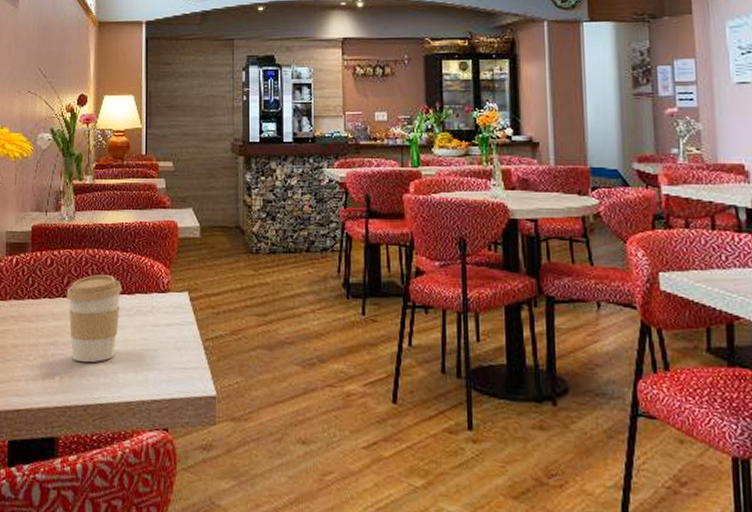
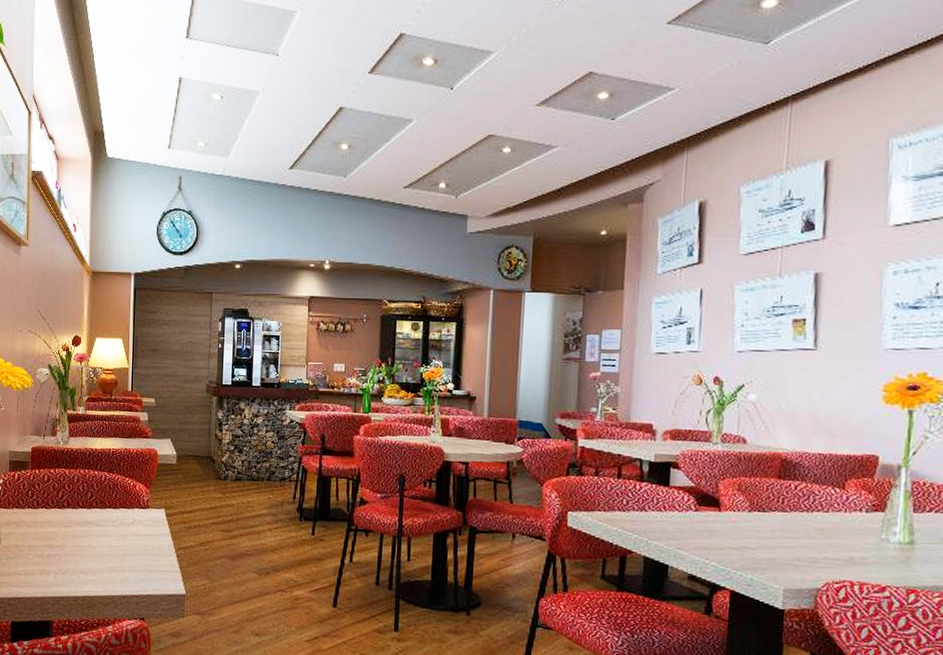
coffee cup: present [66,275,122,363] -> none [60,491,108,563]

